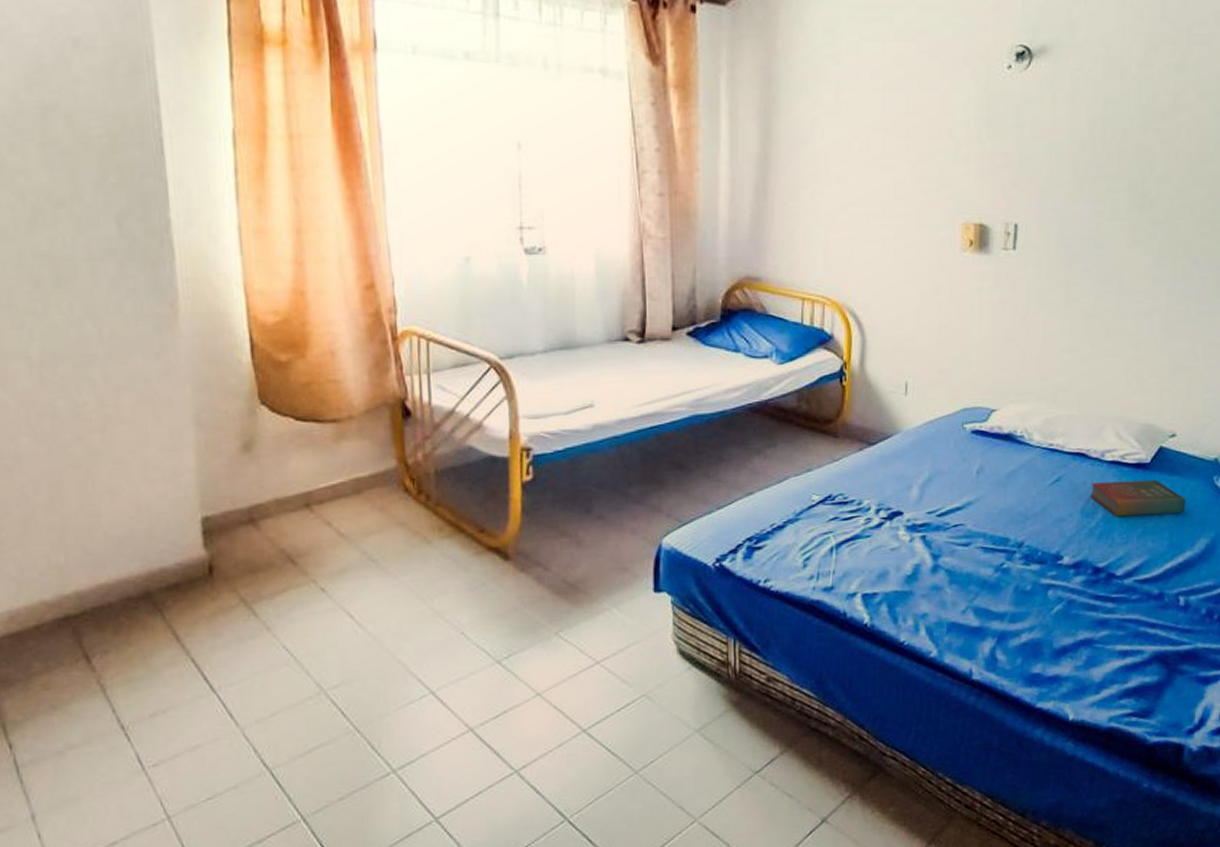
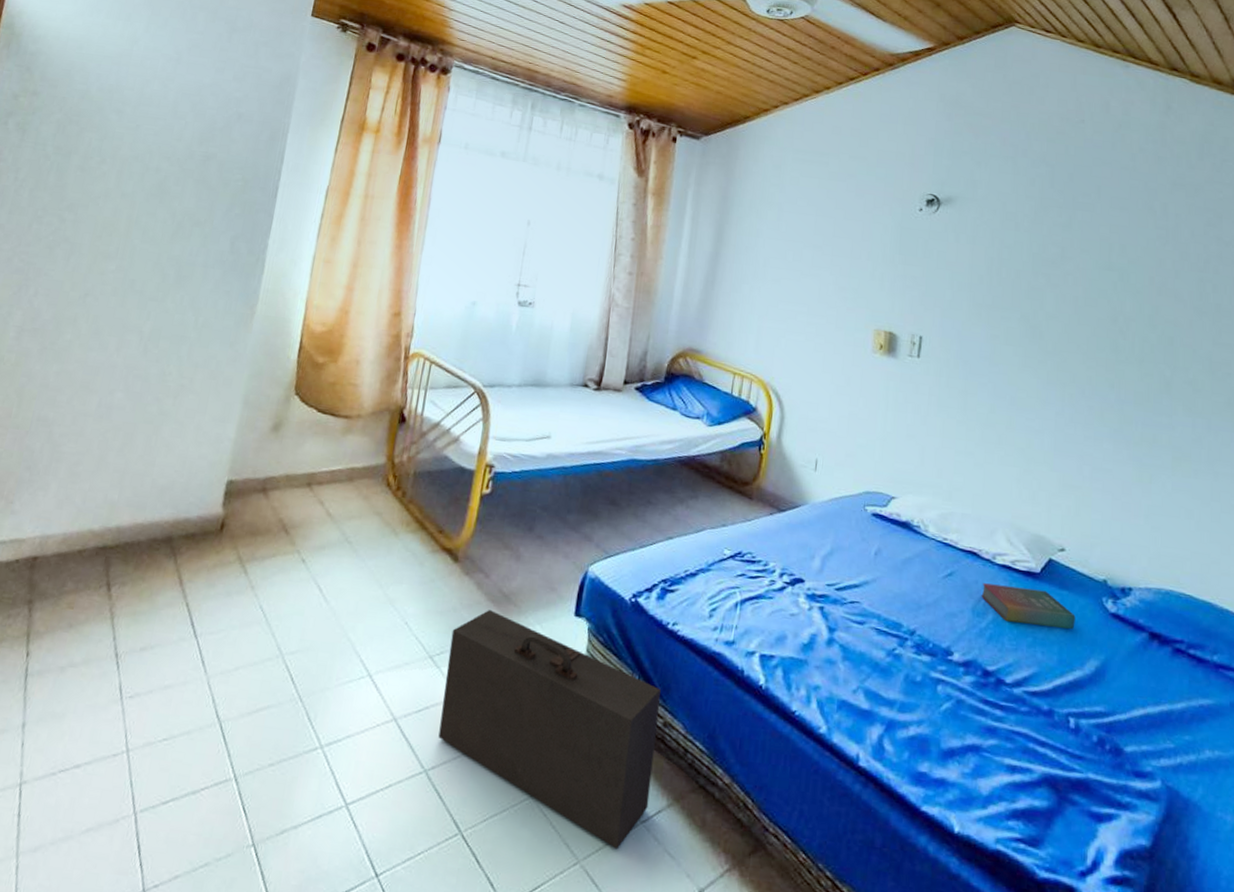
suitcase: none [517,603,761,802] -> present [438,610,661,850]

